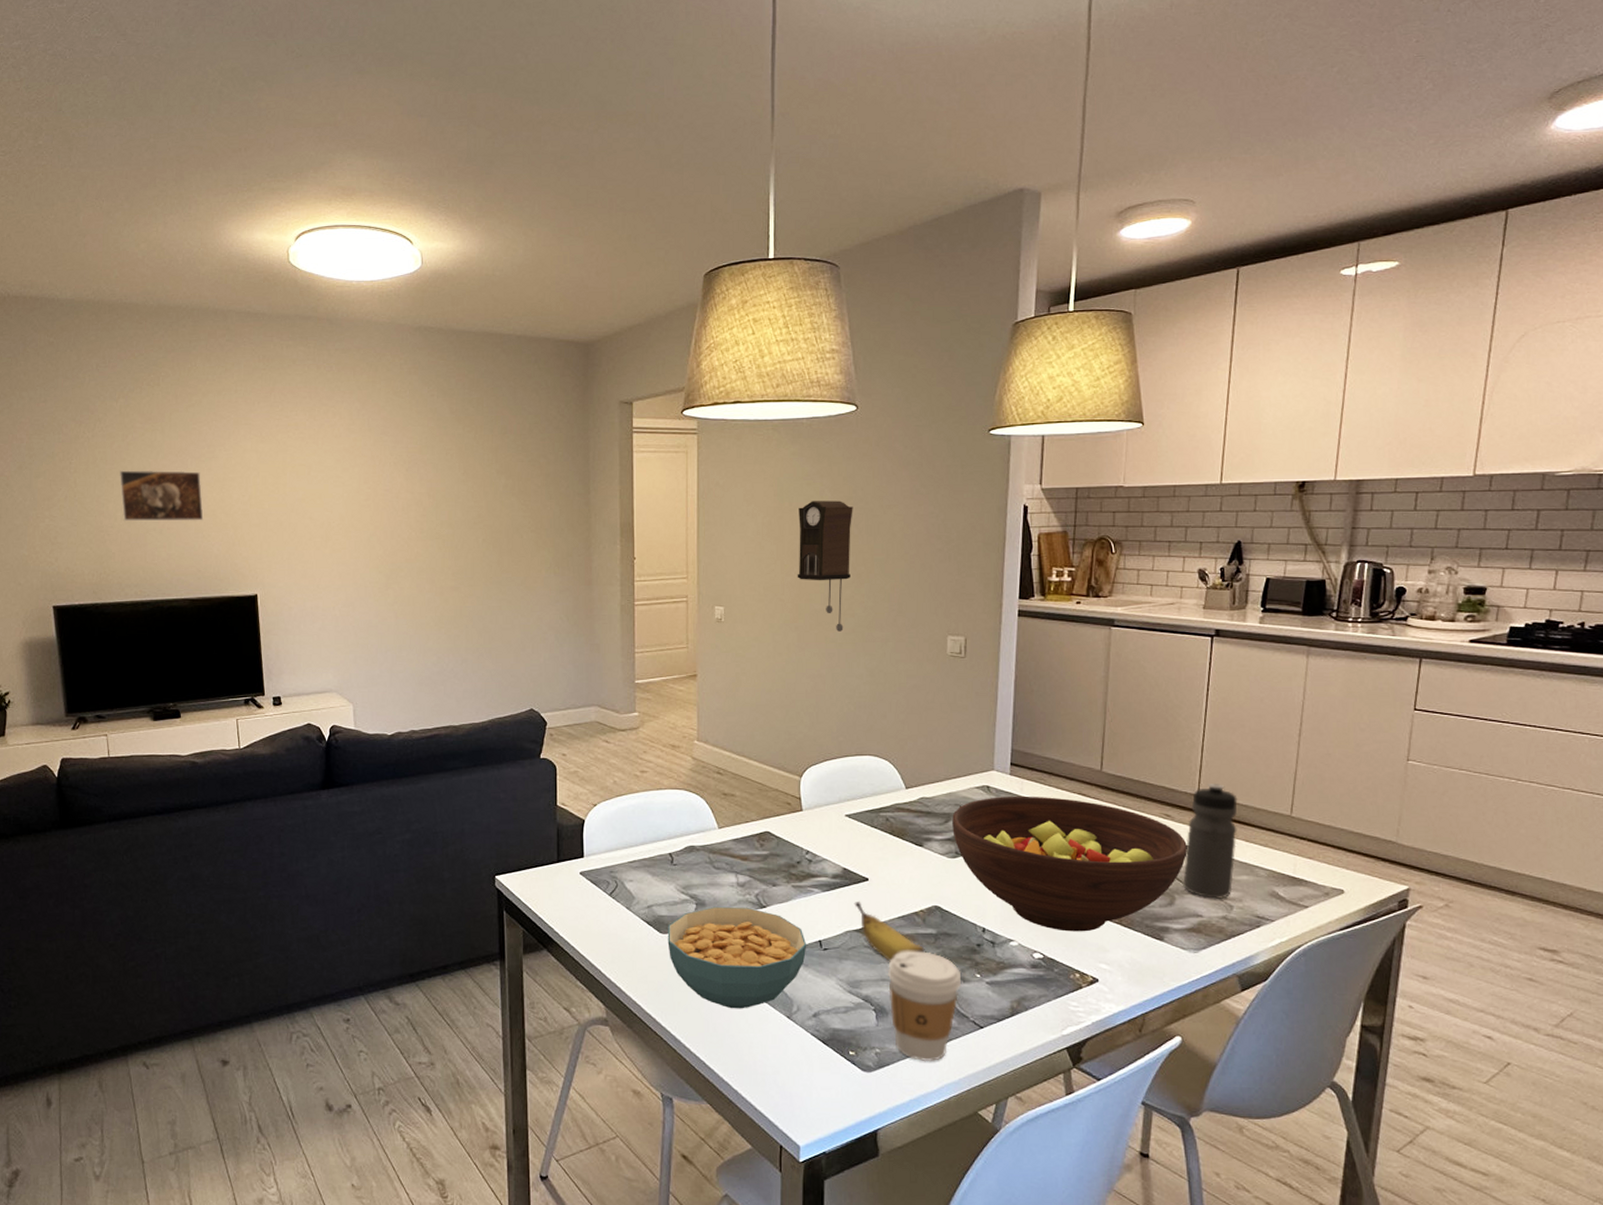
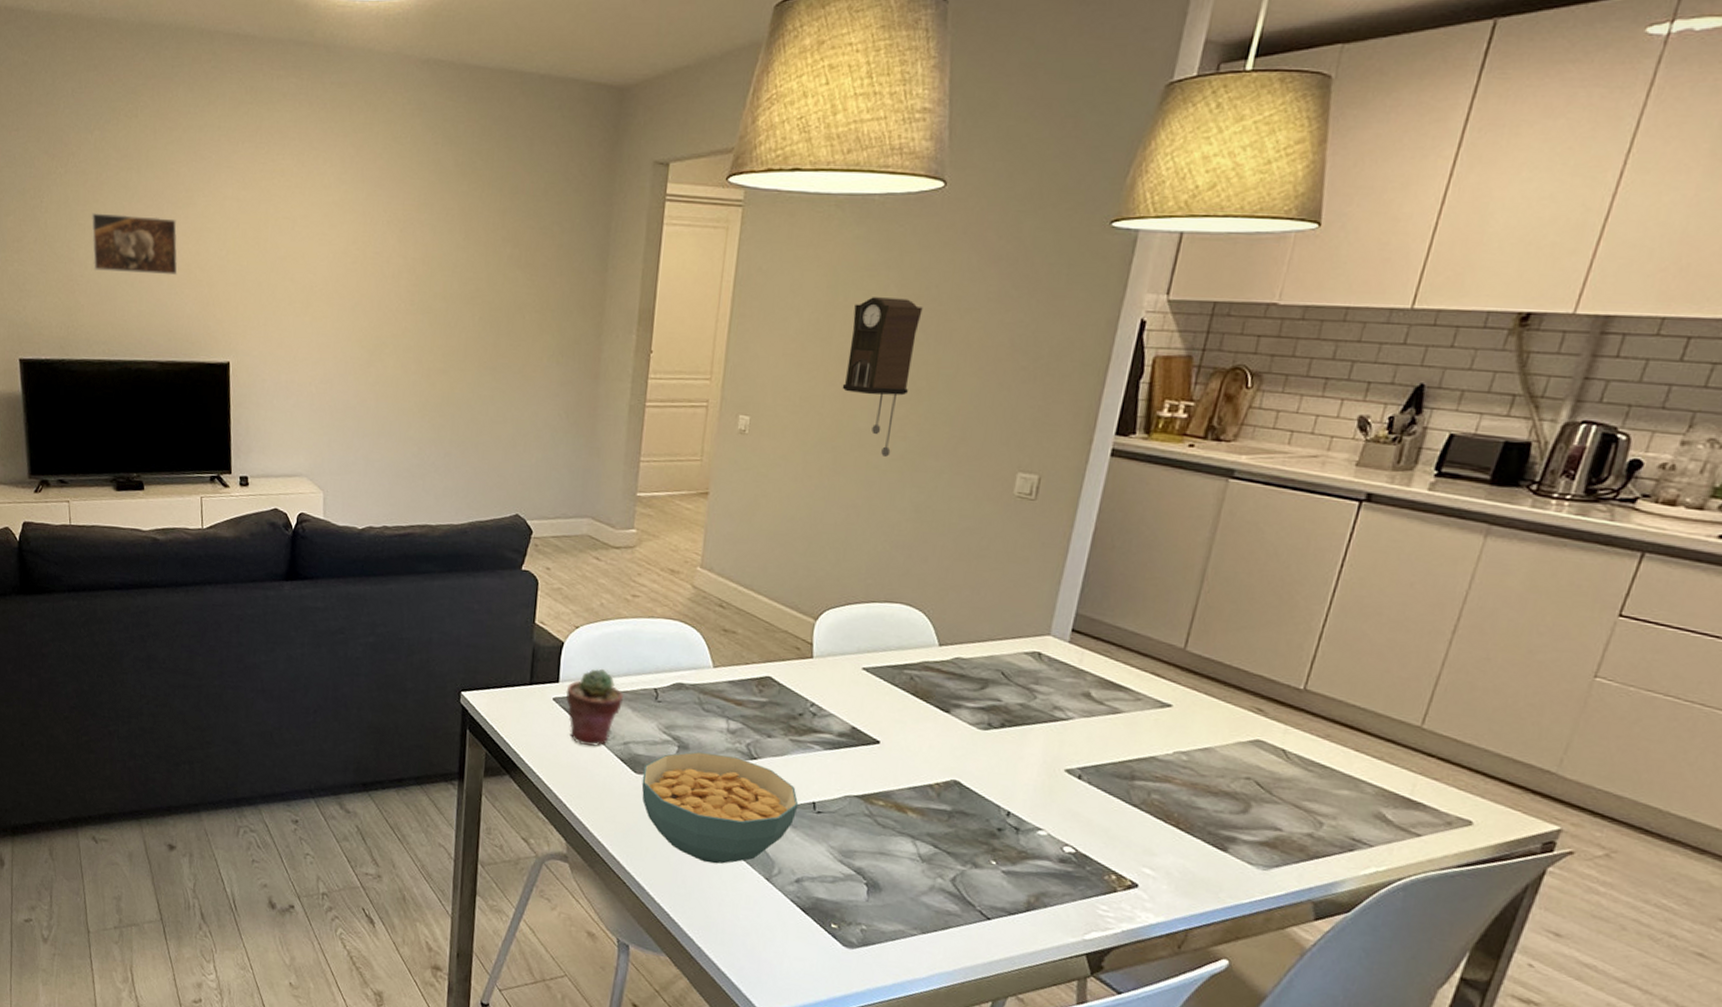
potted succulent: none [591,840,642,912] -> present [566,668,623,746]
banana: present [854,901,926,962] -> none [859,764,936,835]
coffee cup: present [887,951,961,1062] -> none [884,825,973,948]
fruit bowl: present [952,797,1187,932] -> none [988,666,1279,831]
water bottle: present [1183,784,1238,899] -> none [1264,678,1355,813]

